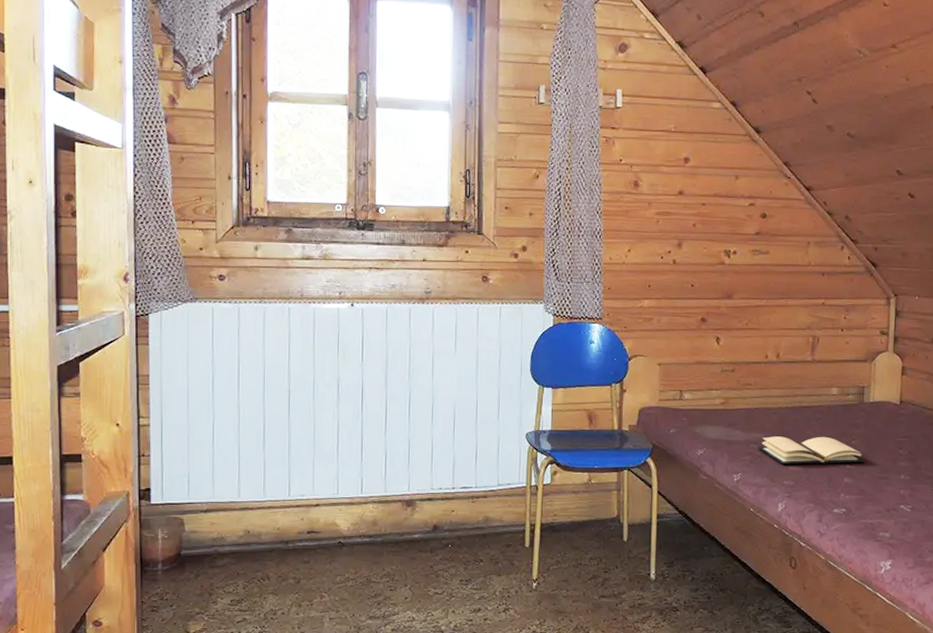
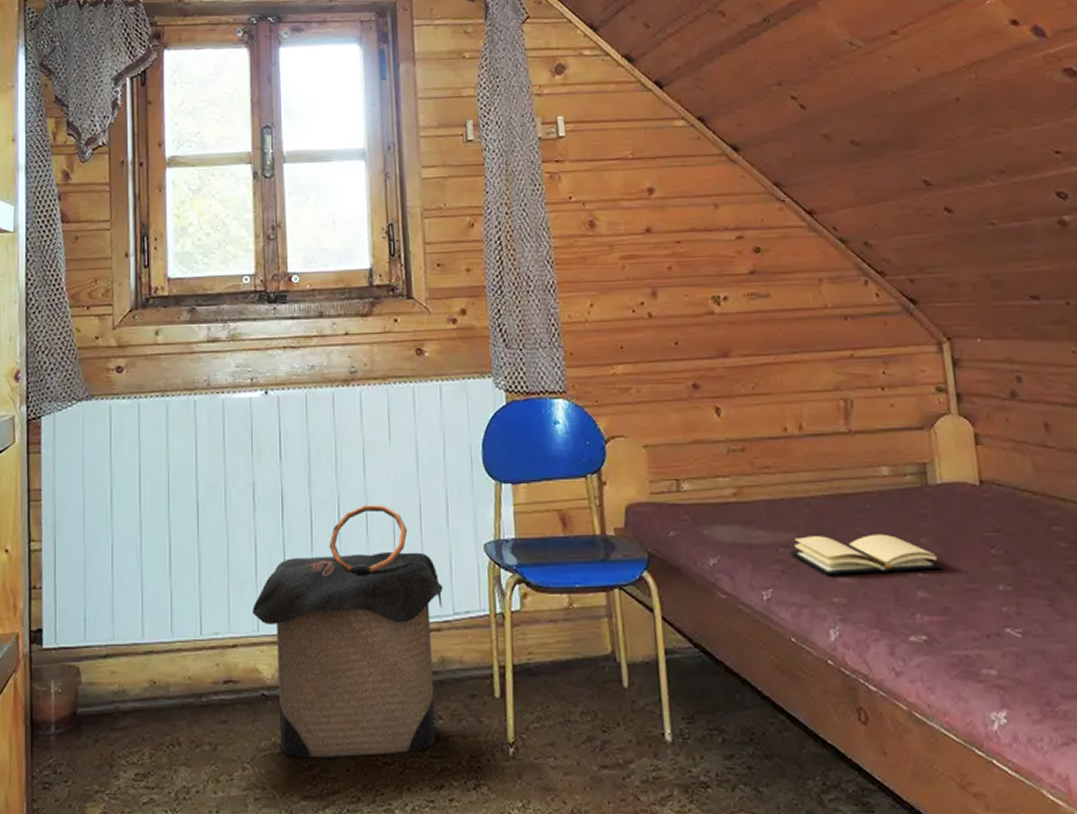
laundry hamper: none [334,400,491,589] -> present [253,505,443,757]

